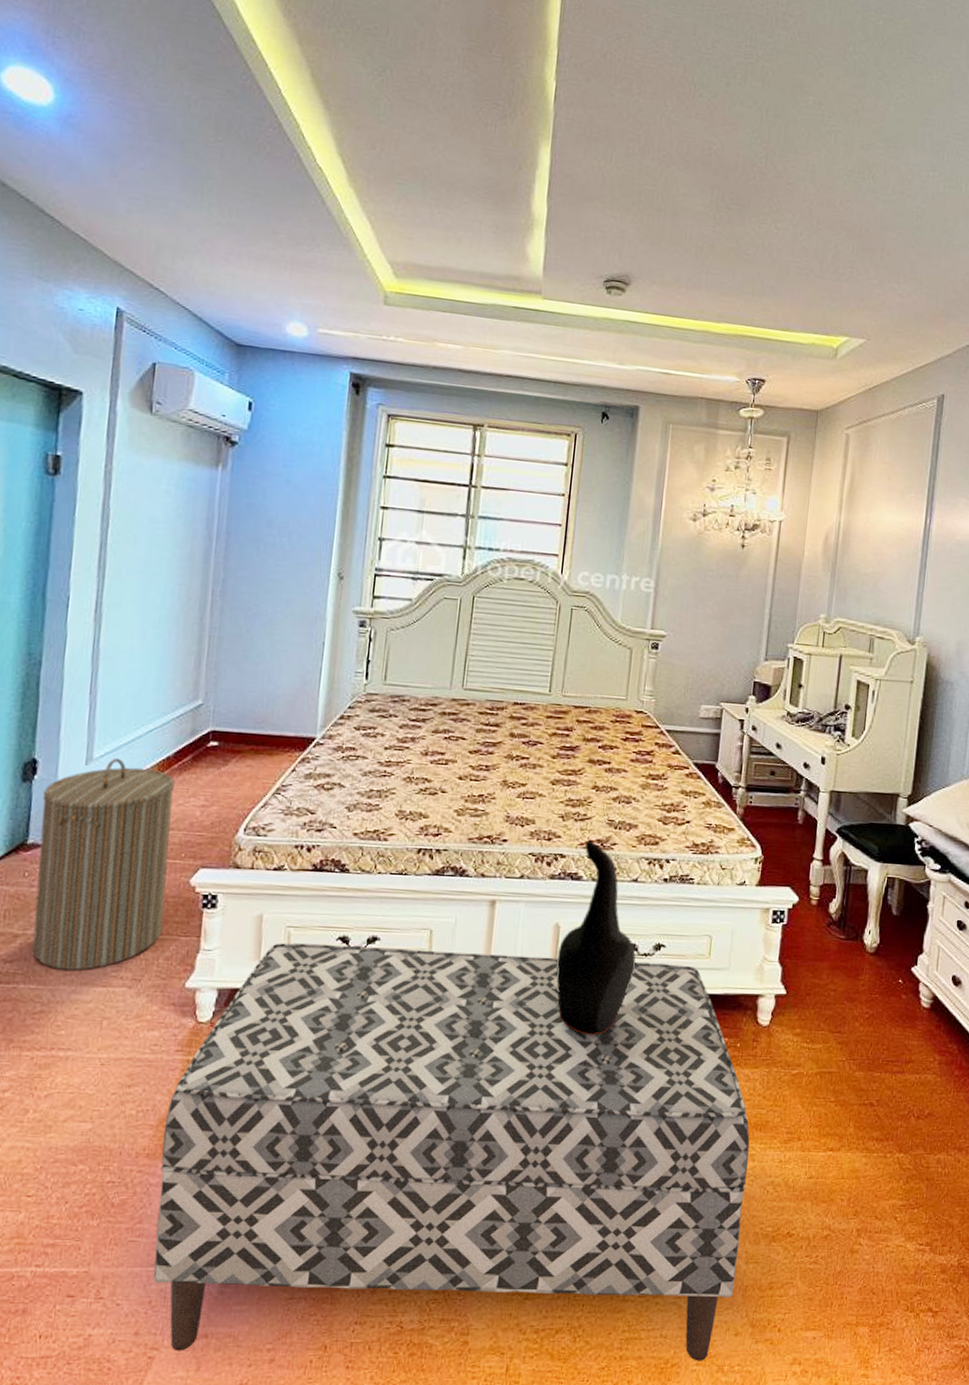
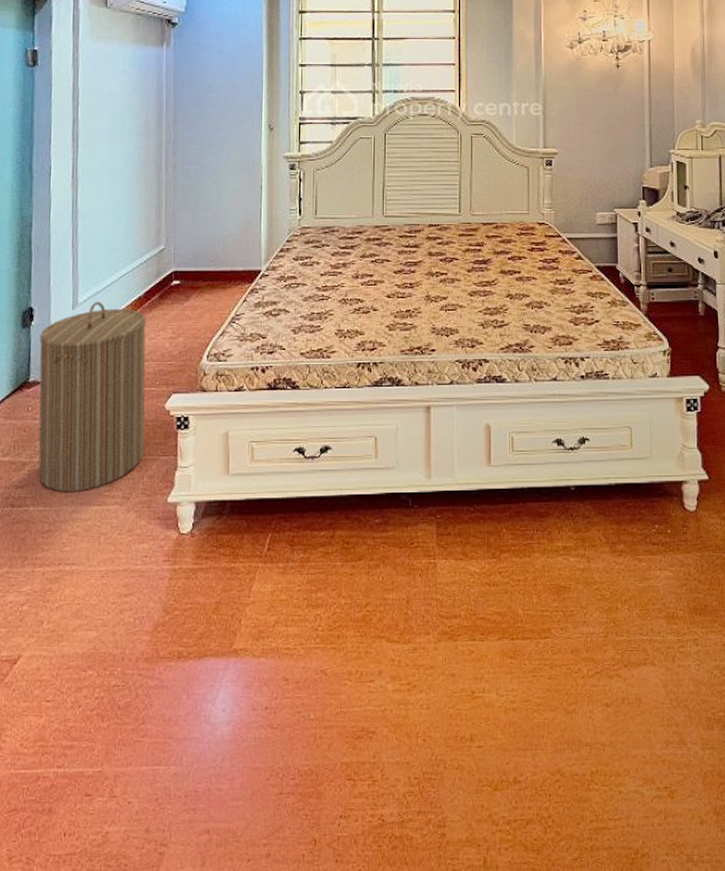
bench: present [153,943,750,1361] -> none [157,455,694,851]
decorative vase: present [556,840,636,1035] -> none [491,345,563,528]

